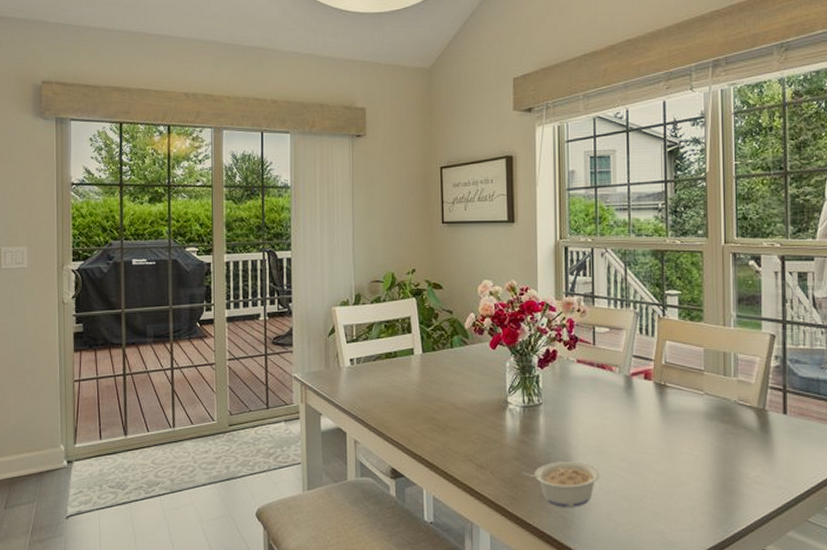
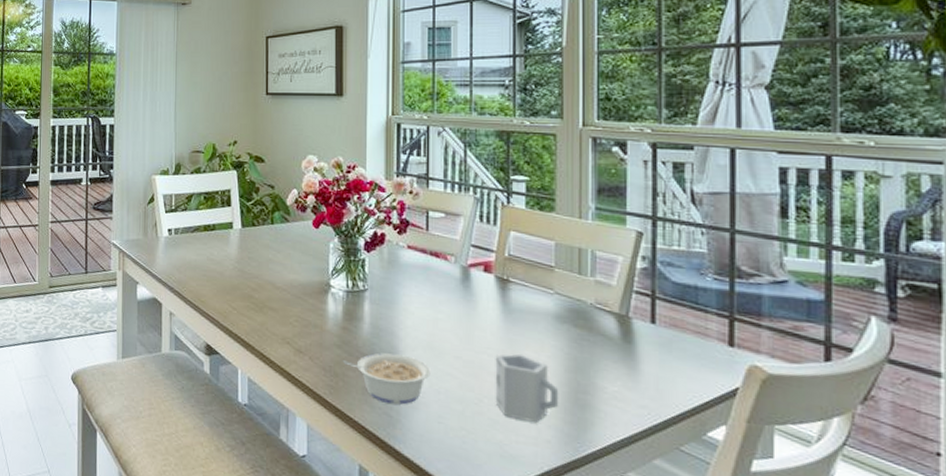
cup: none [656,450,710,512] -> present [495,353,559,424]

